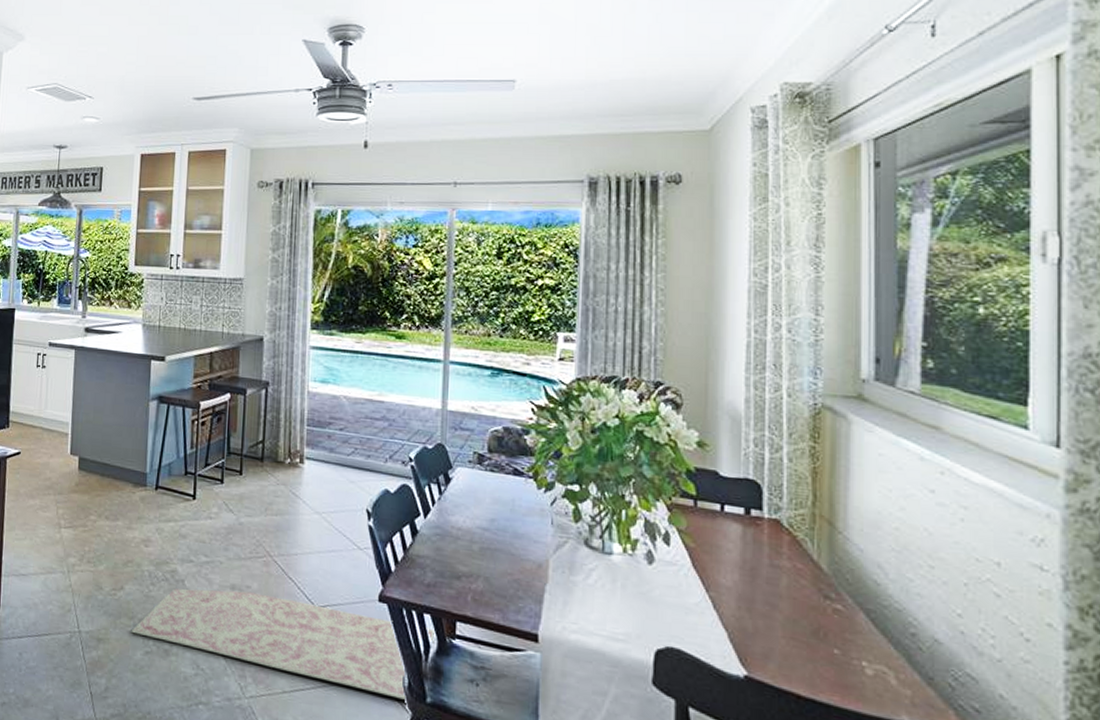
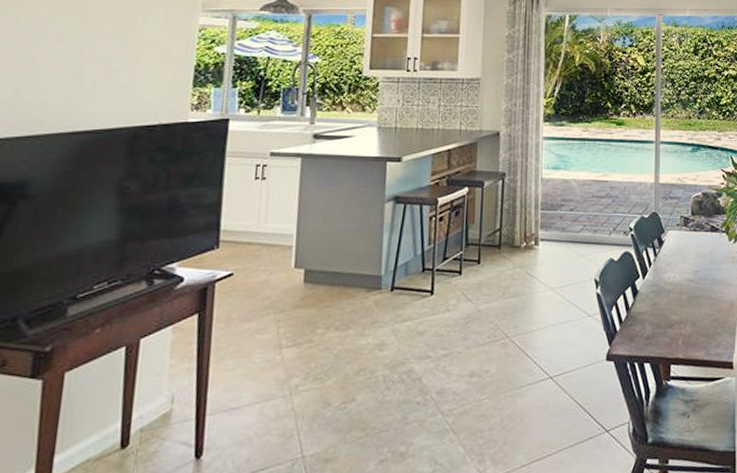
rug: present [131,588,435,700] -> none [363,375,653,446]

